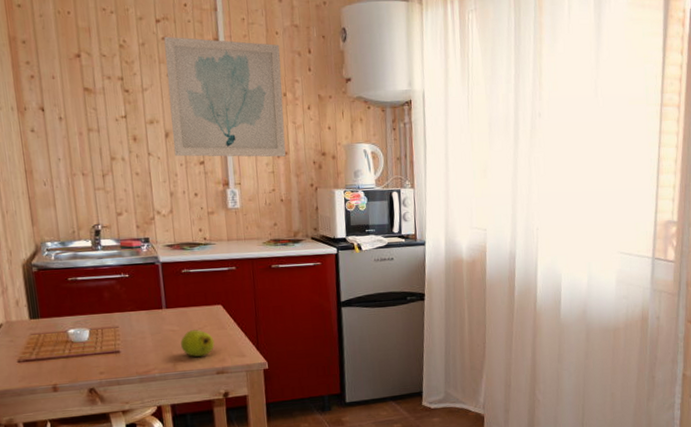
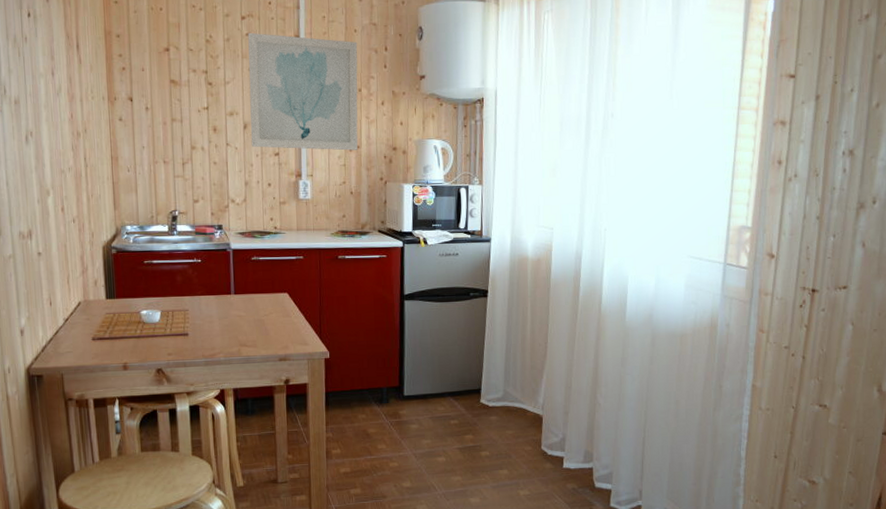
fruit: present [181,329,215,357] -> none [246,315,279,343]

